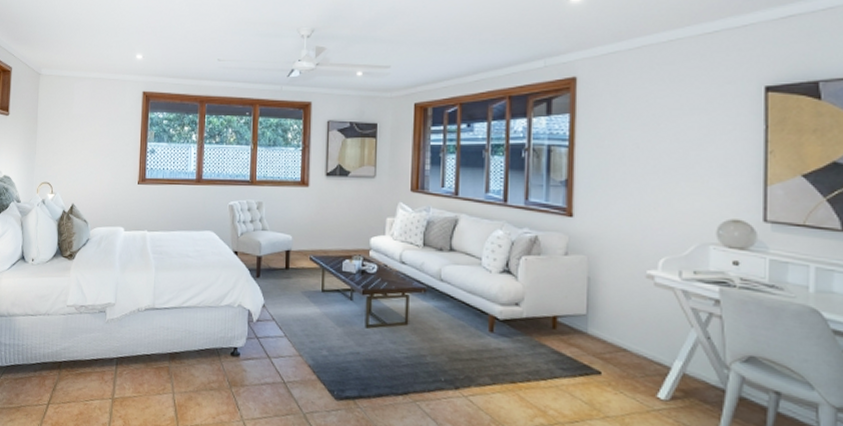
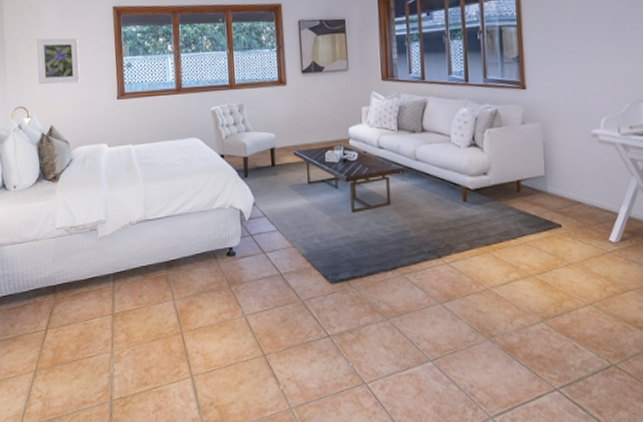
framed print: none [65,117,106,164] -> present [36,38,81,85]

